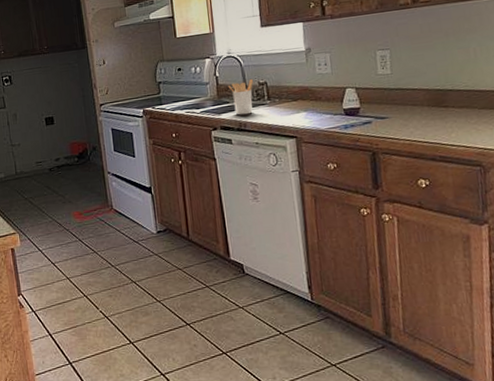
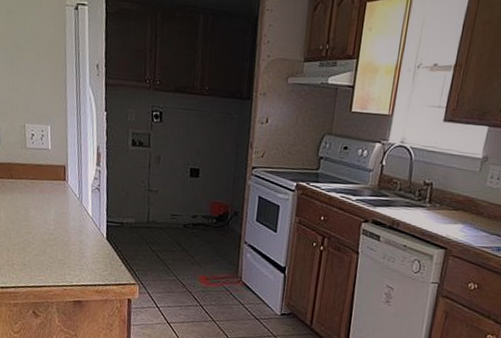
utensil holder: present [228,78,254,115] -> none [391,175,420,214]

